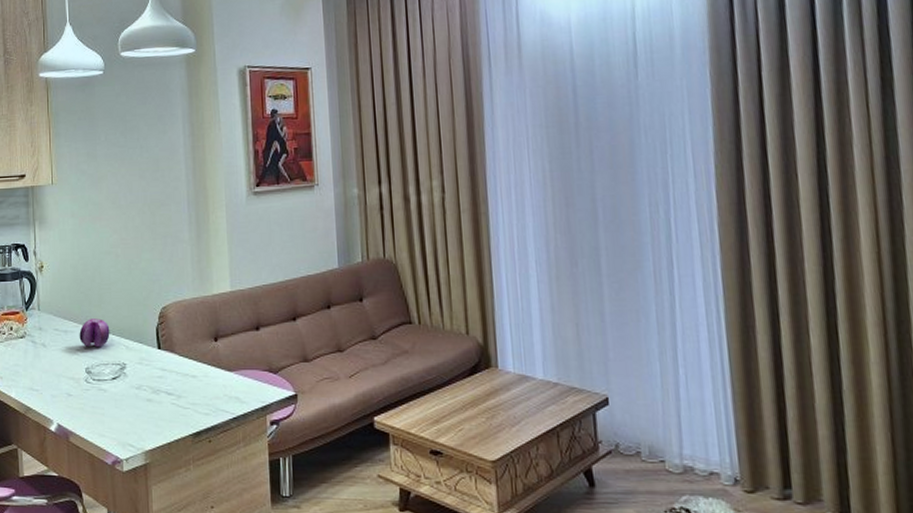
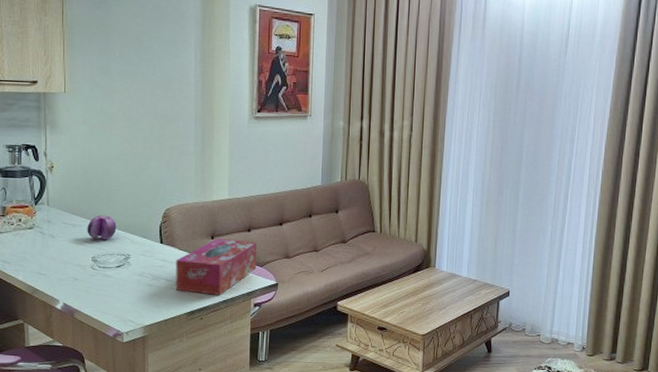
tissue box: none [176,340,270,411] -> present [175,239,257,295]

